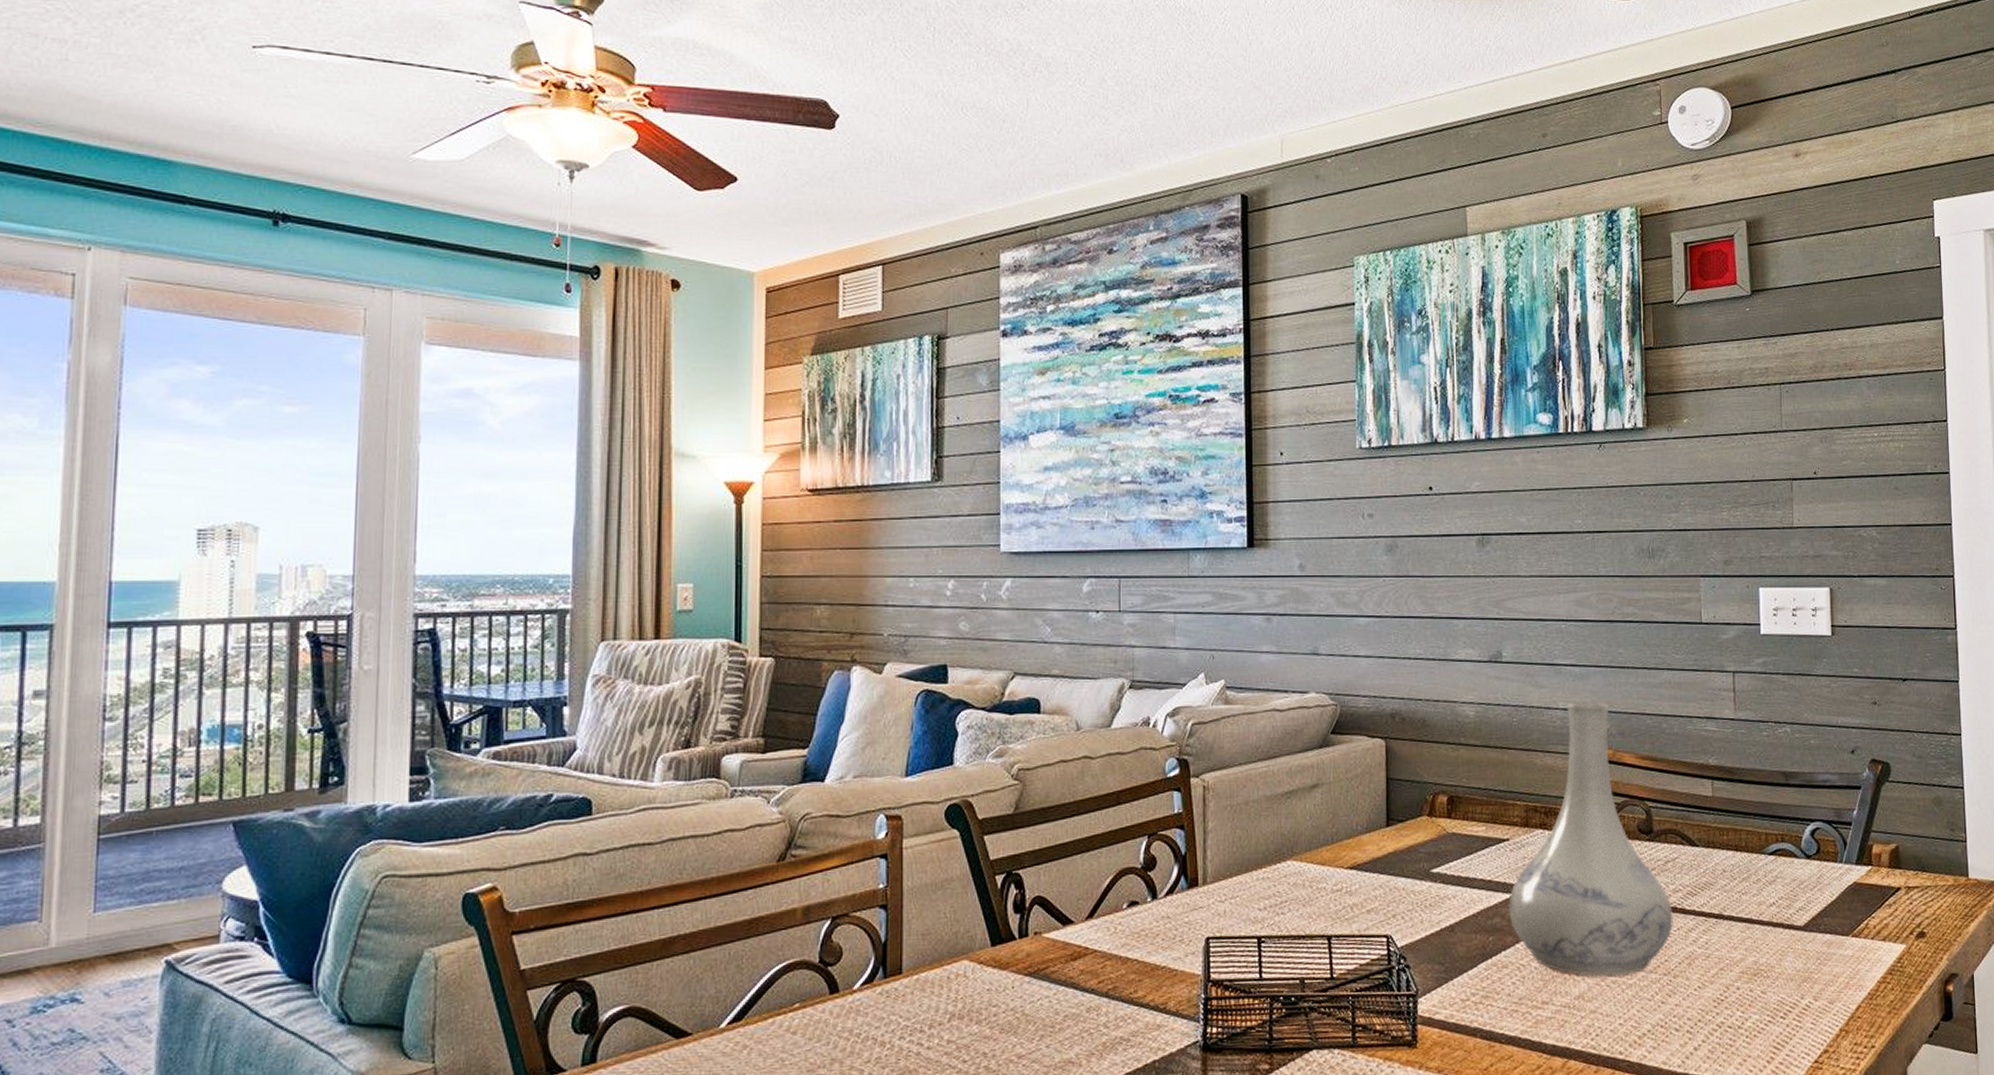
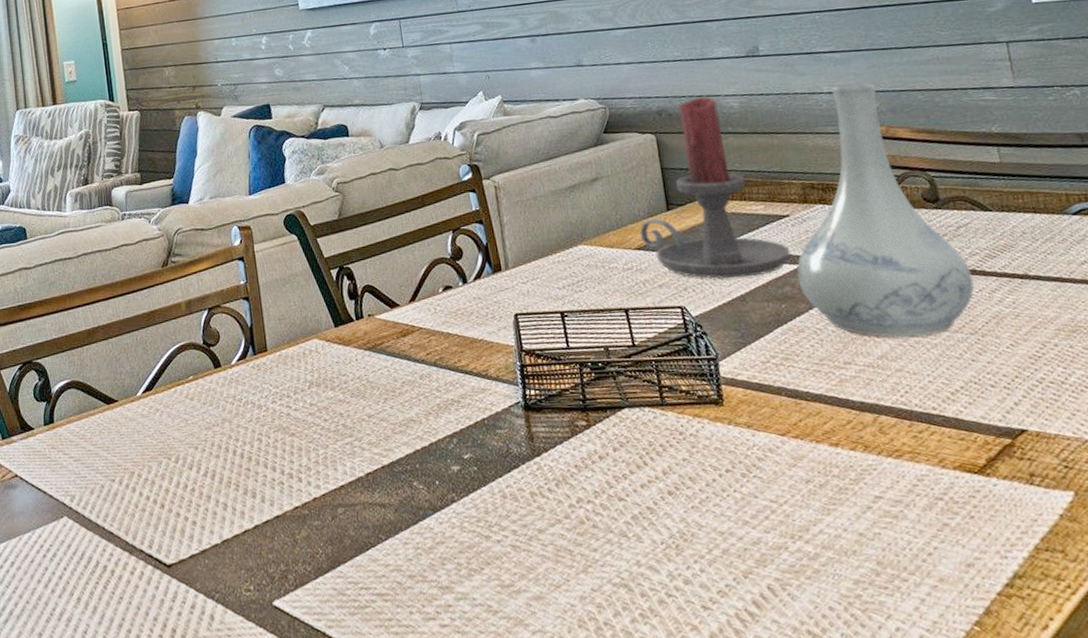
candle holder: none [1354,701,1505,906] -> present [639,96,791,279]

